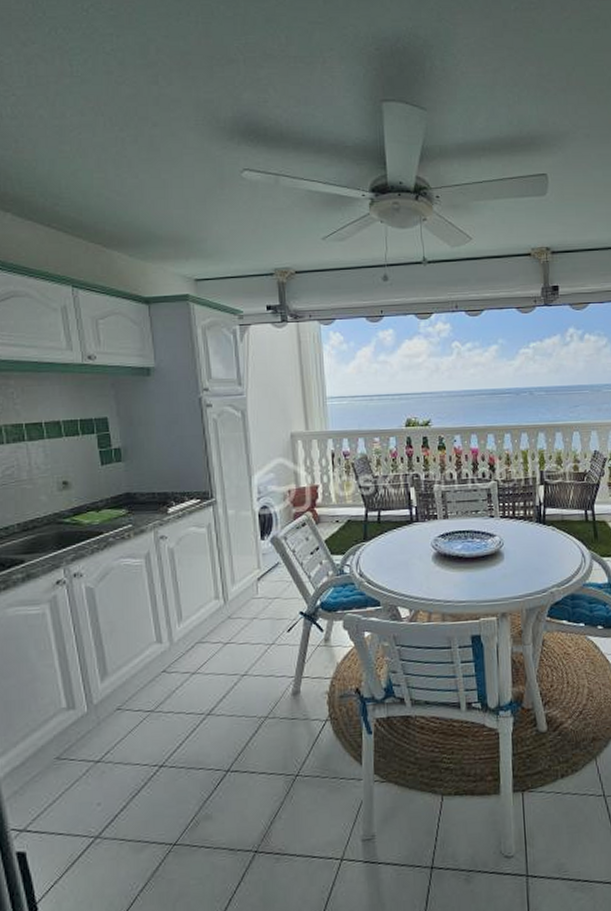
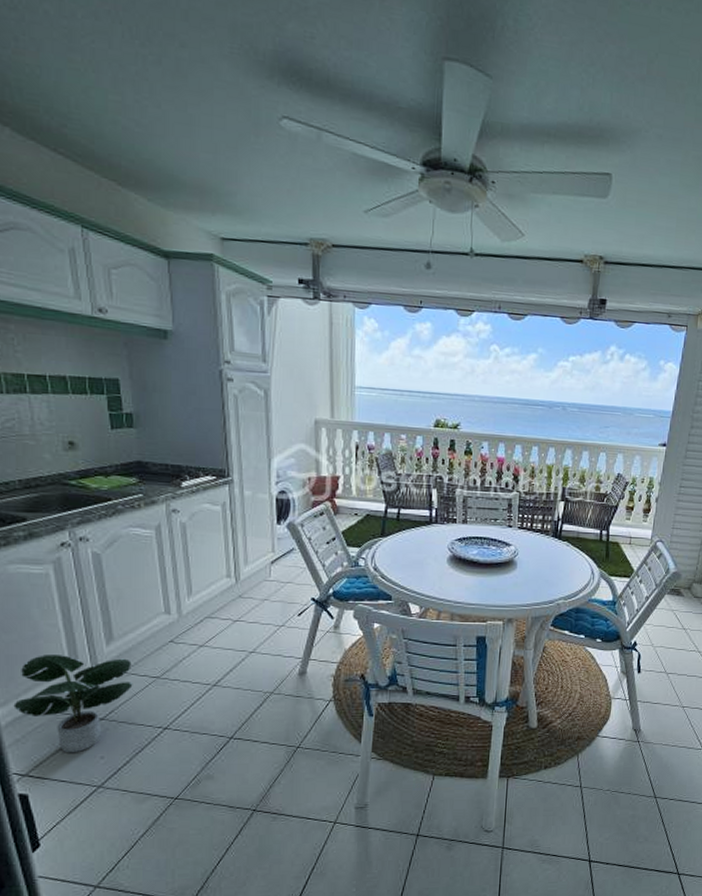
potted plant: none [12,694,128,802] -> present [13,655,133,753]

